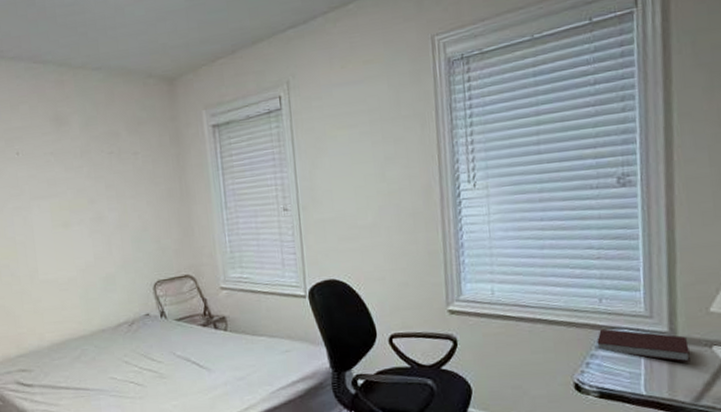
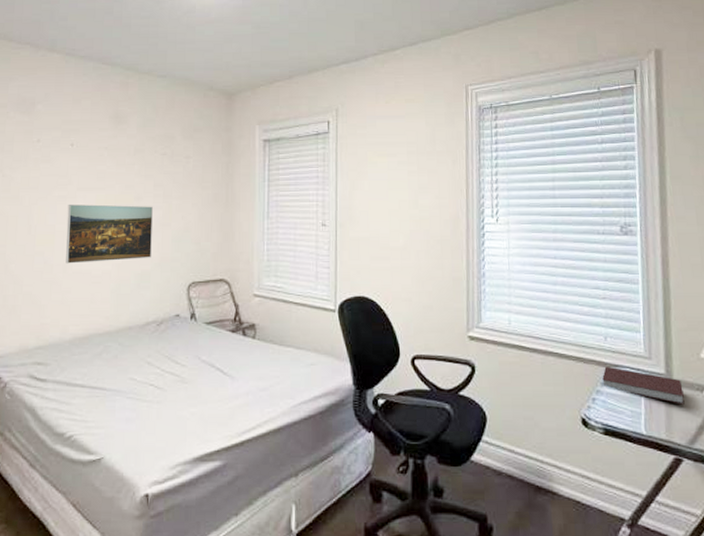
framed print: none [24,208,113,274] -> present [66,204,153,264]

